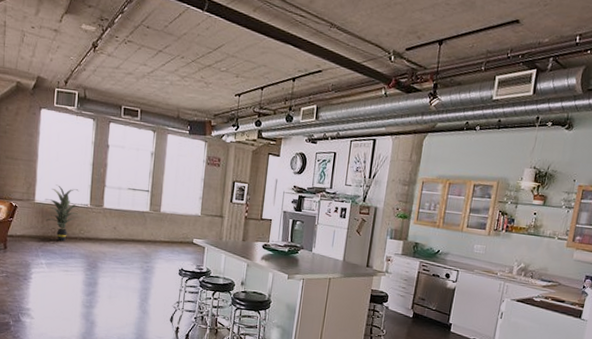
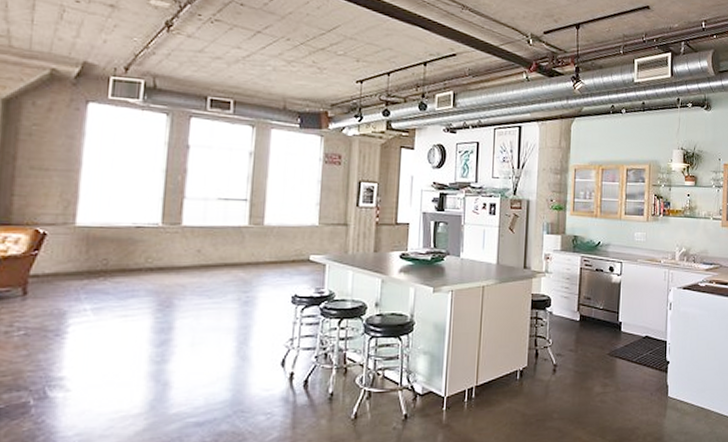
indoor plant: present [44,184,79,242] -> none [91,200,145,276]

